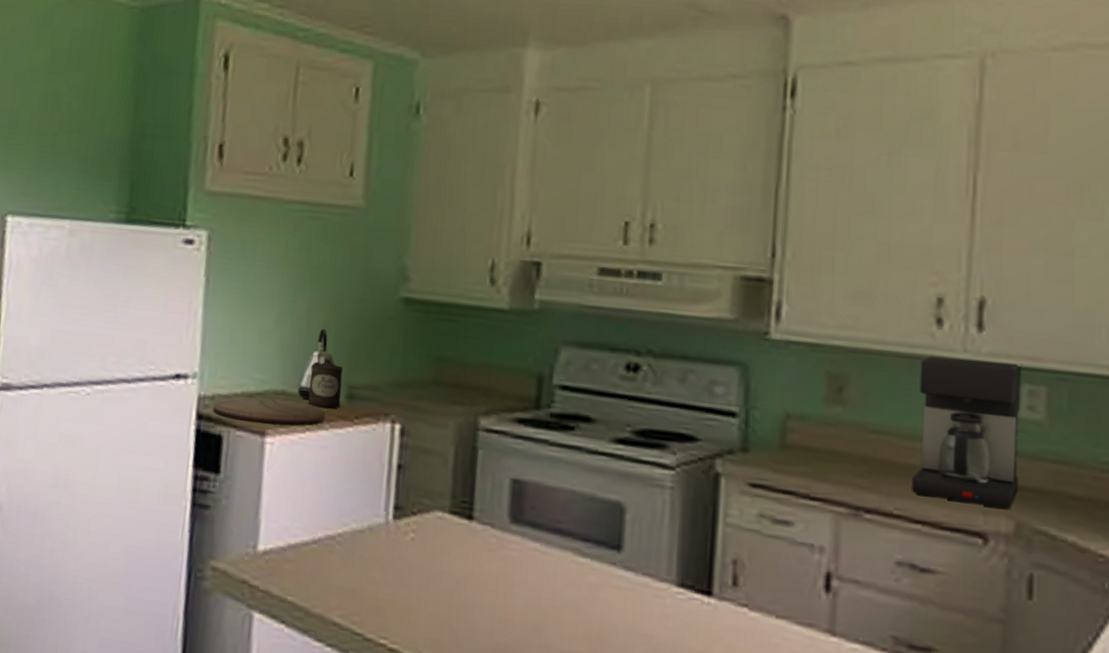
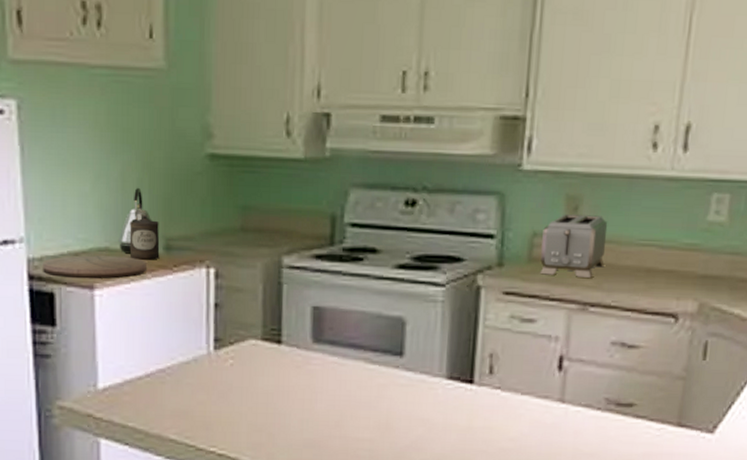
toaster: none [796,395,883,477] -> present [540,214,608,279]
coffee maker: present [912,353,1023,510] -> none [626,173,714,294]

